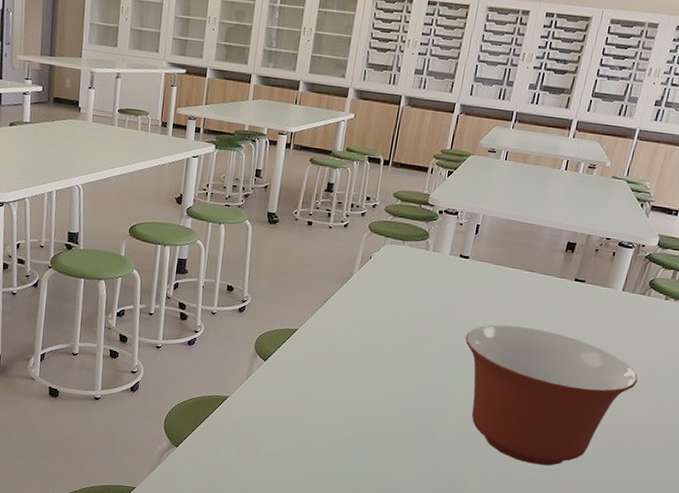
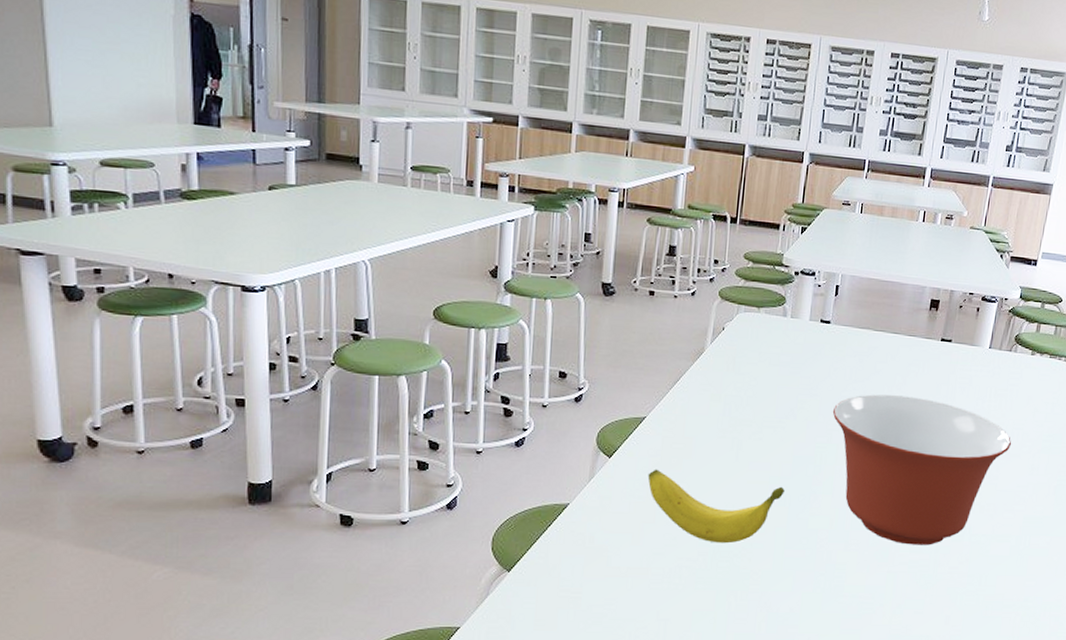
banana: none [296,374,416,444] -> present [647,469,785,544]

